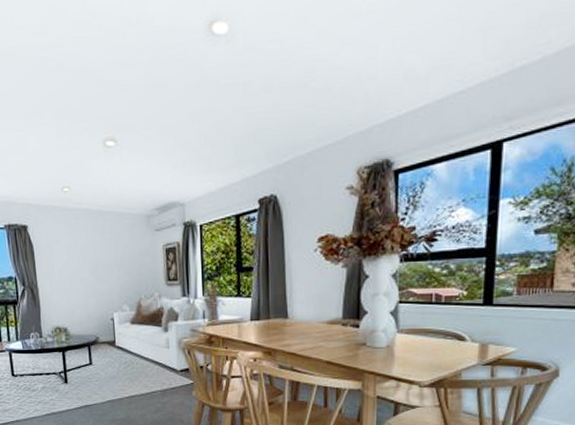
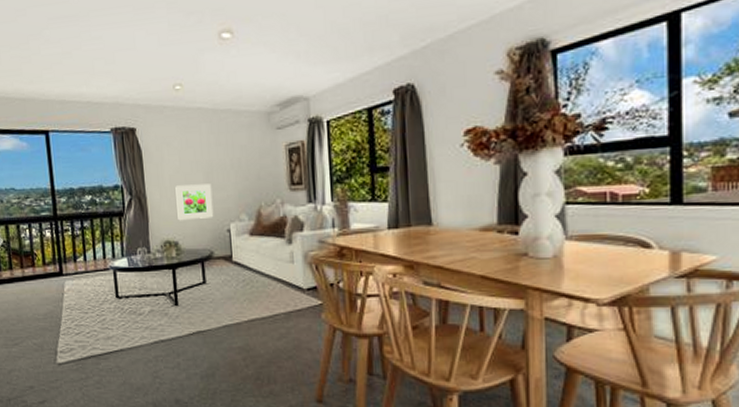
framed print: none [64,278,99,310] -> present [175,184,214,221]

